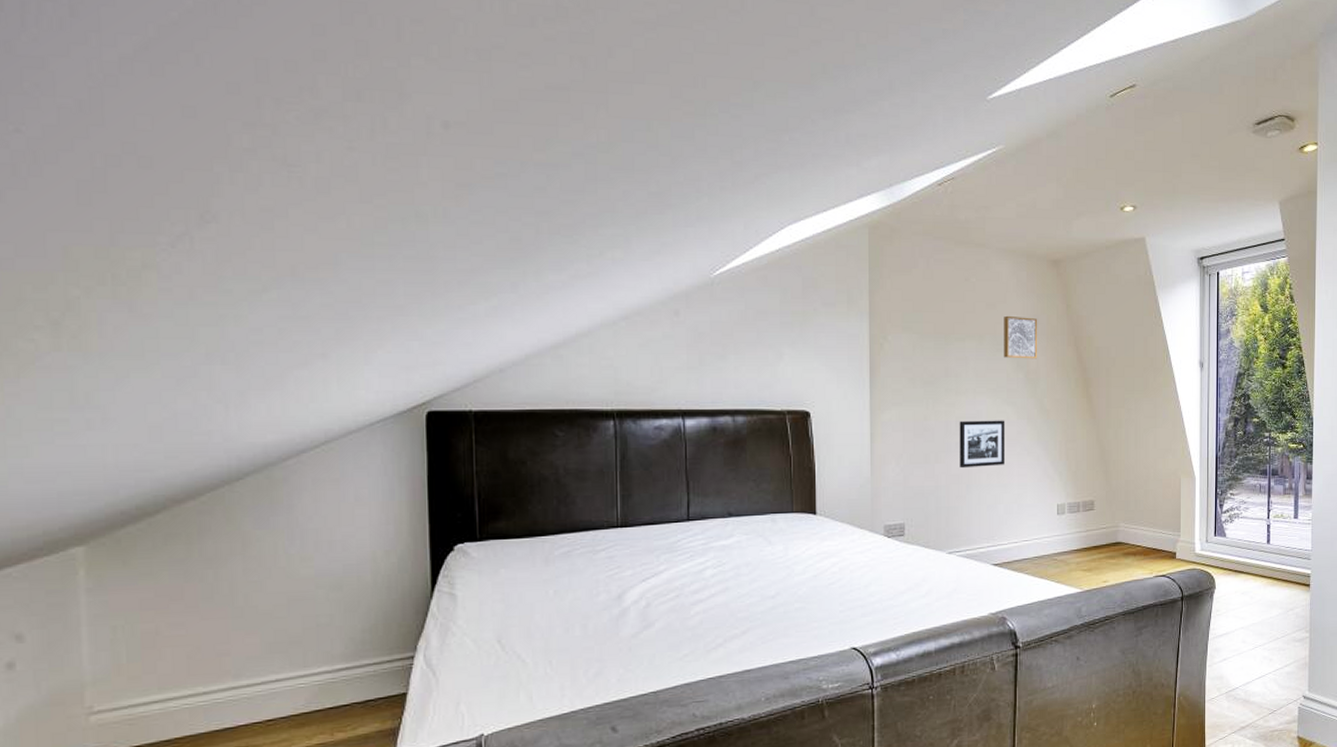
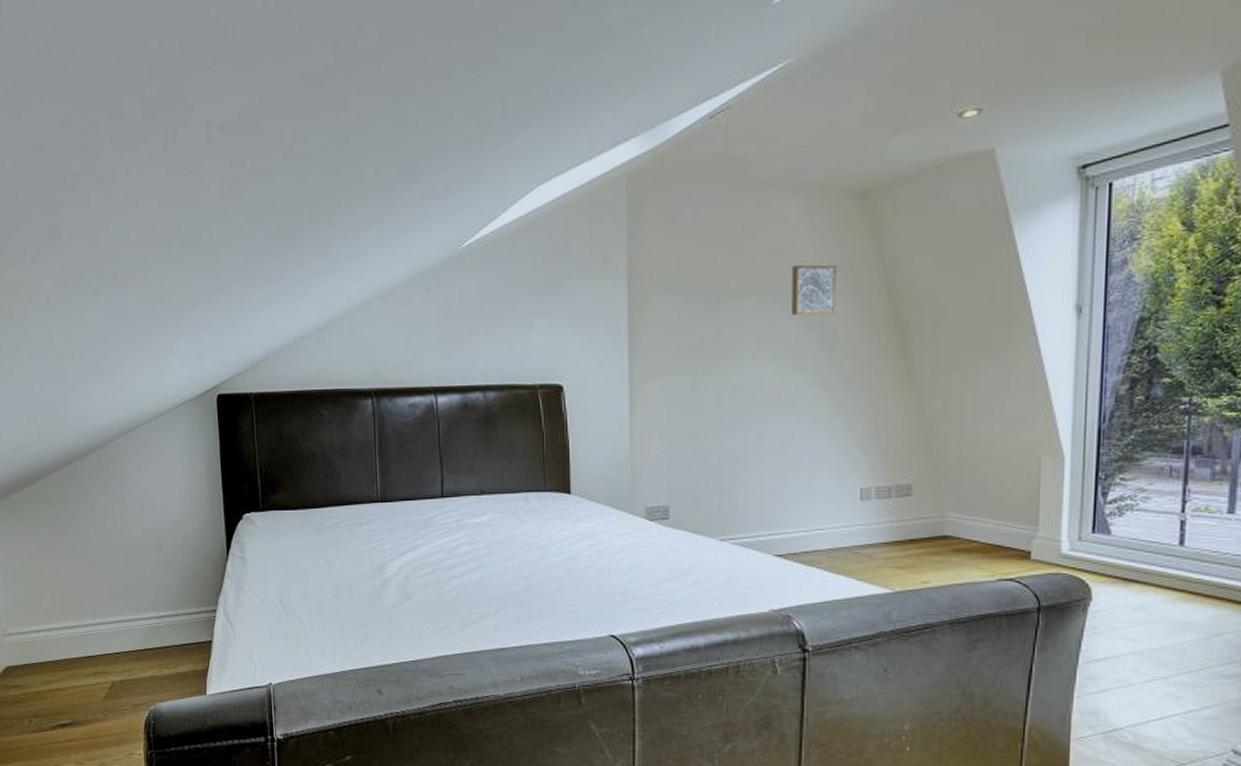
picture frame: present [959,420,1006,469] -> none [735,389,793,446]

